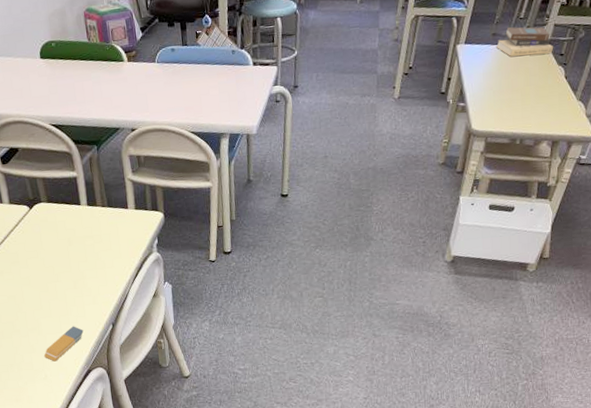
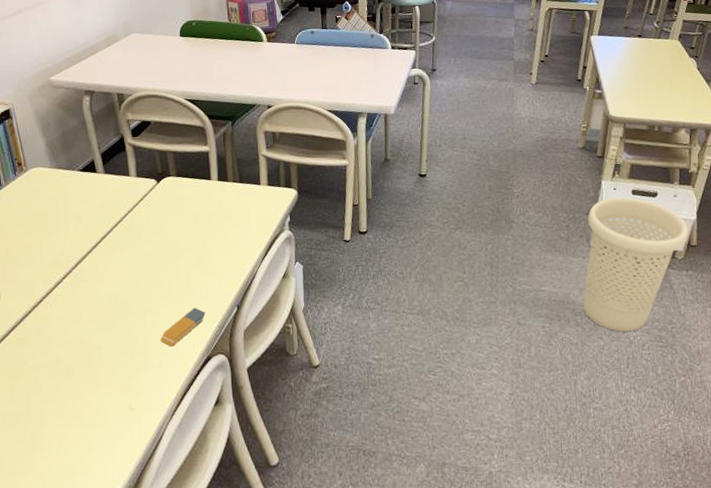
trash bin: none [435,212,542,341] -> present [582,197,689,332]
books: present [496,27,554,57] -> none [629,21,685,49]

